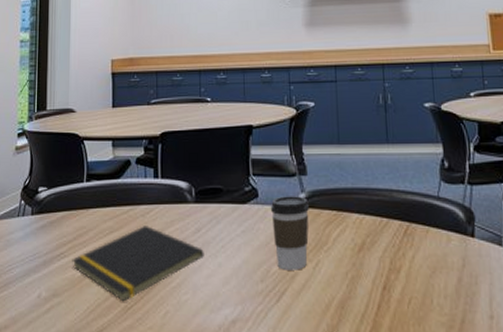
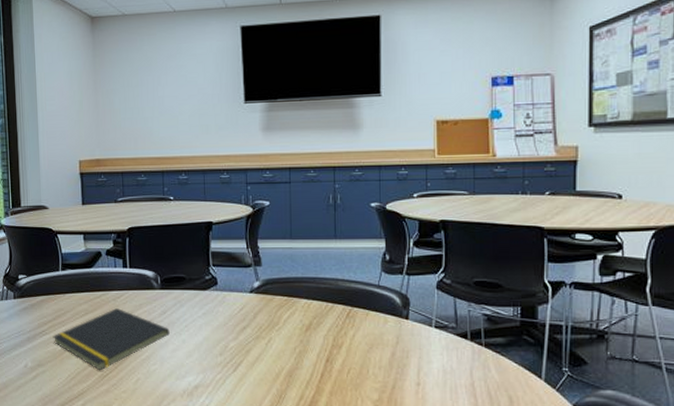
coffee cup: present [270,196,309,270] -> none [228,284,263,346]

